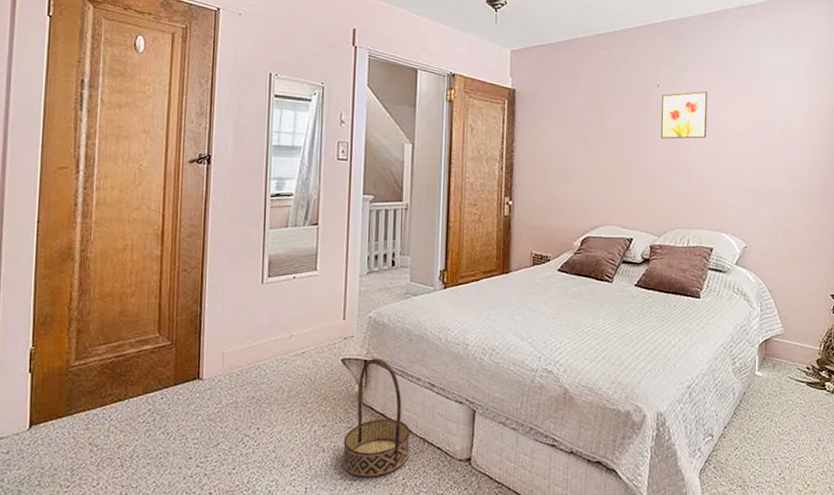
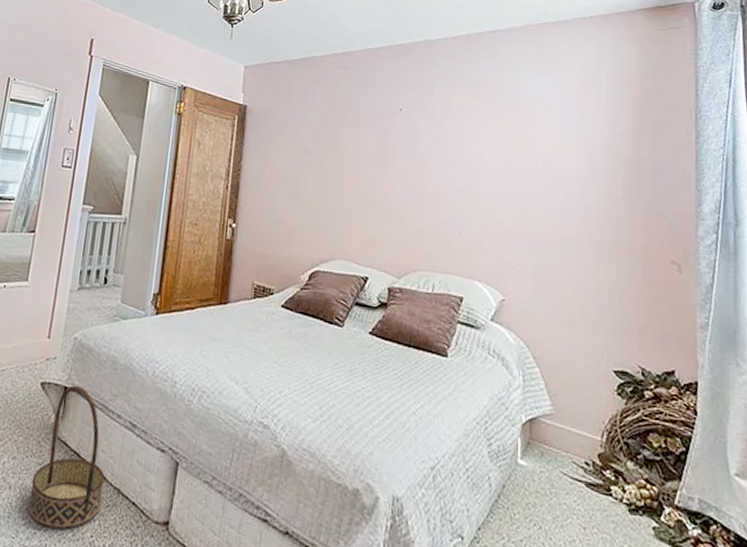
wall art: present [660,91,708,139] -> none [402,118,457,170]

